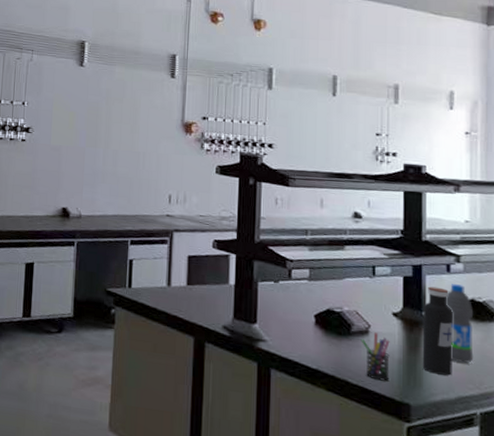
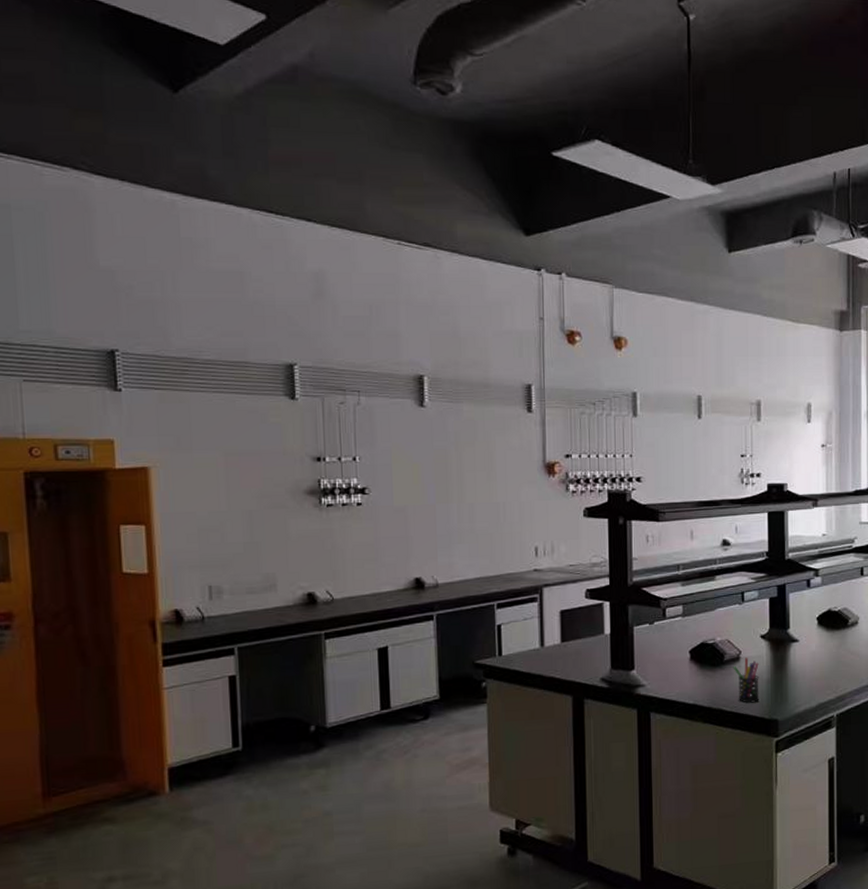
water bottle: present [422,286,453,376] -> none [787,603,813,687]
water bottle: present [446,284,474,364] -> none [807,597,831,672]

